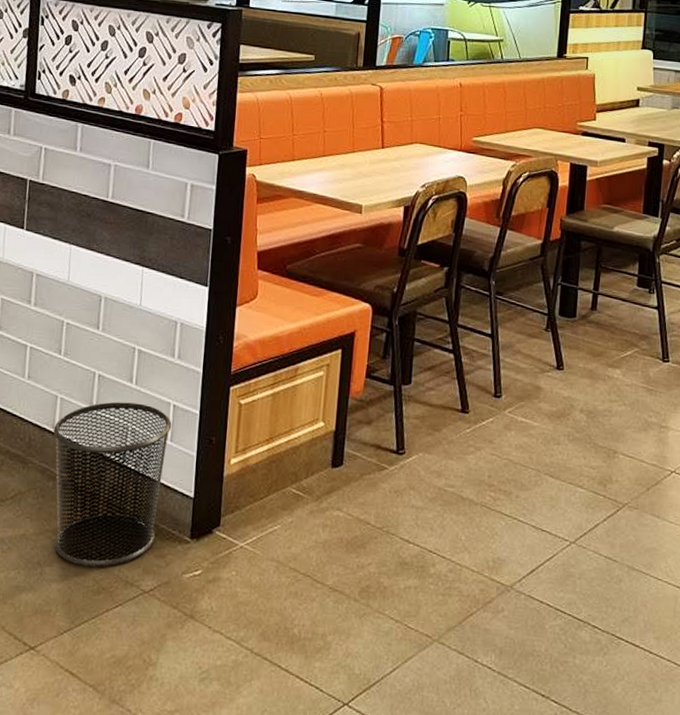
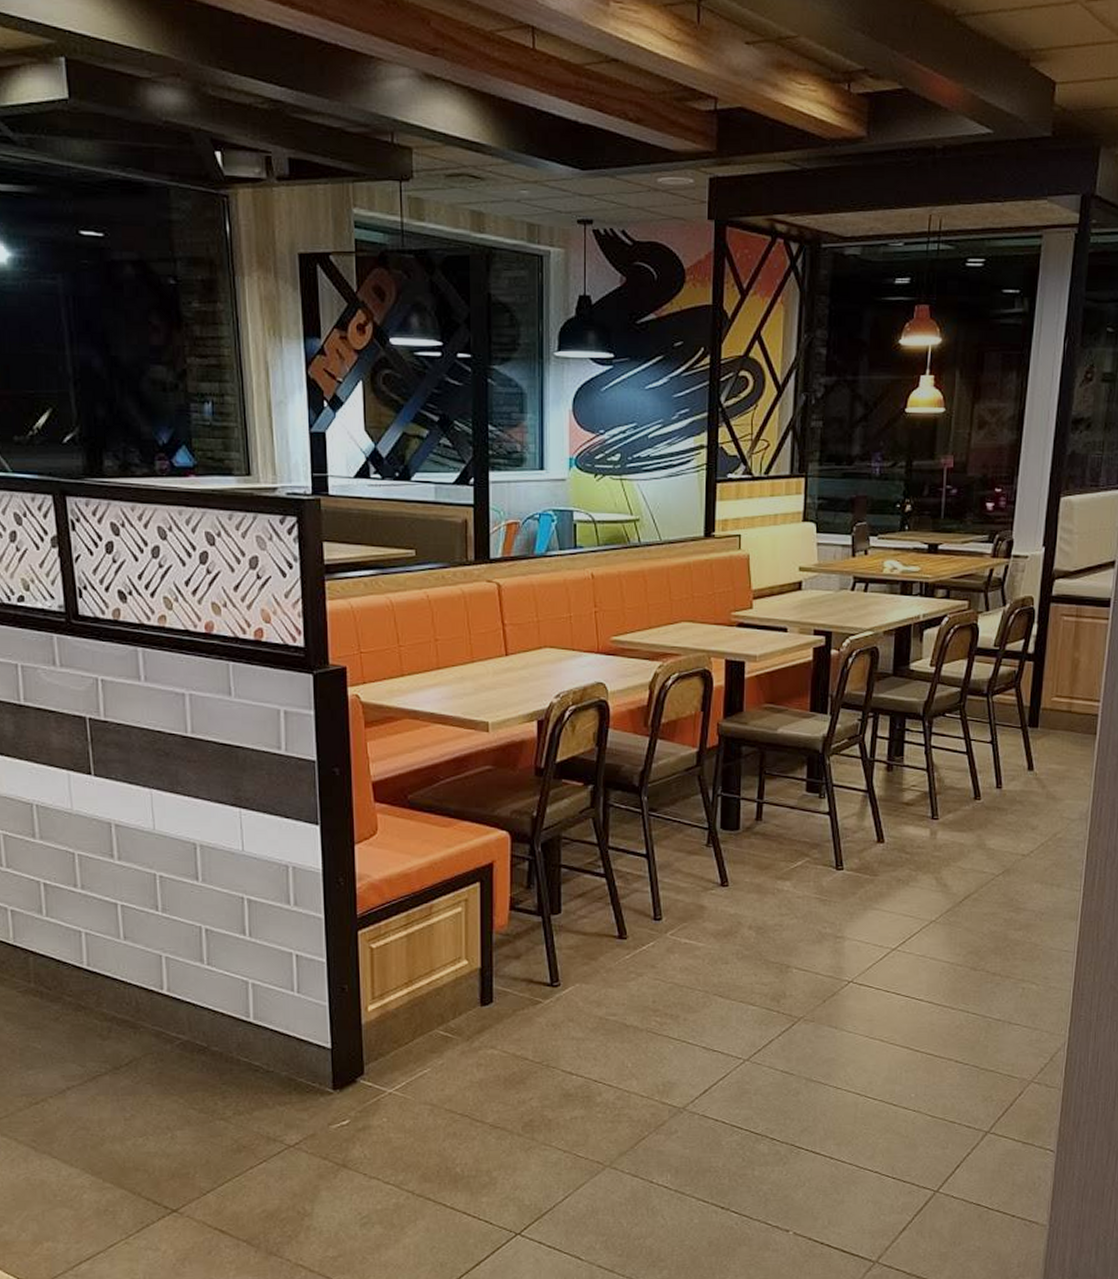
waste bin: present [53,401,172,567] -> none [162,956,297,1126]

